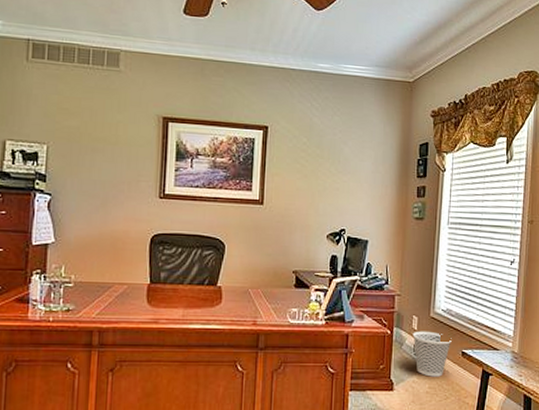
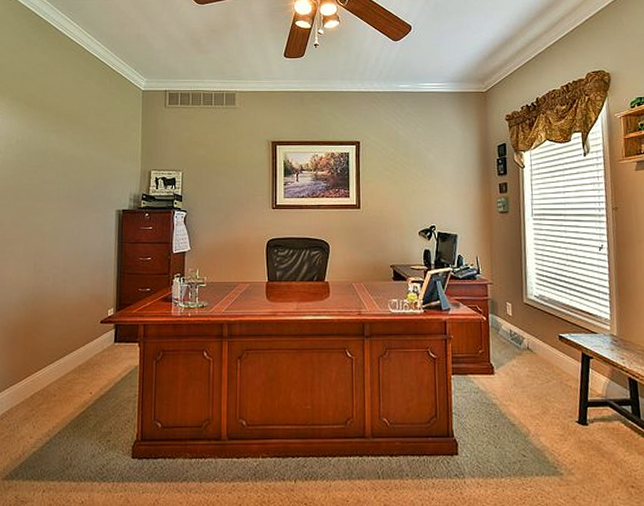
wastebasket: present [412,331,452,377] -> none [508,316,548,361]

